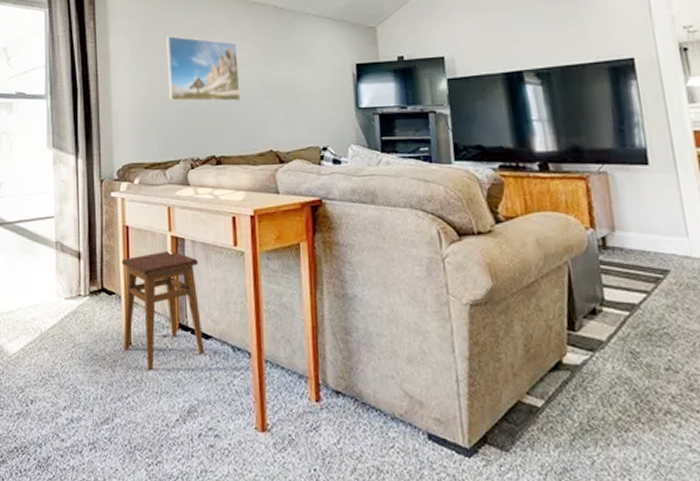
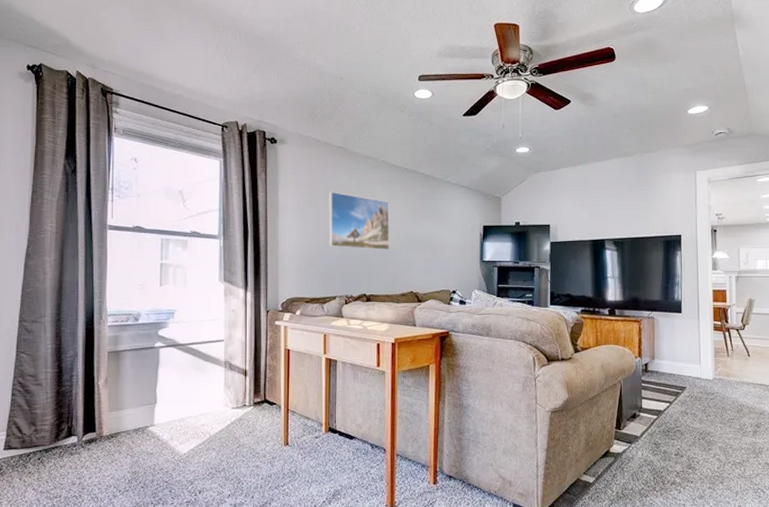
stool: present [121,250,204,370] -> none [282,369,348,464]

